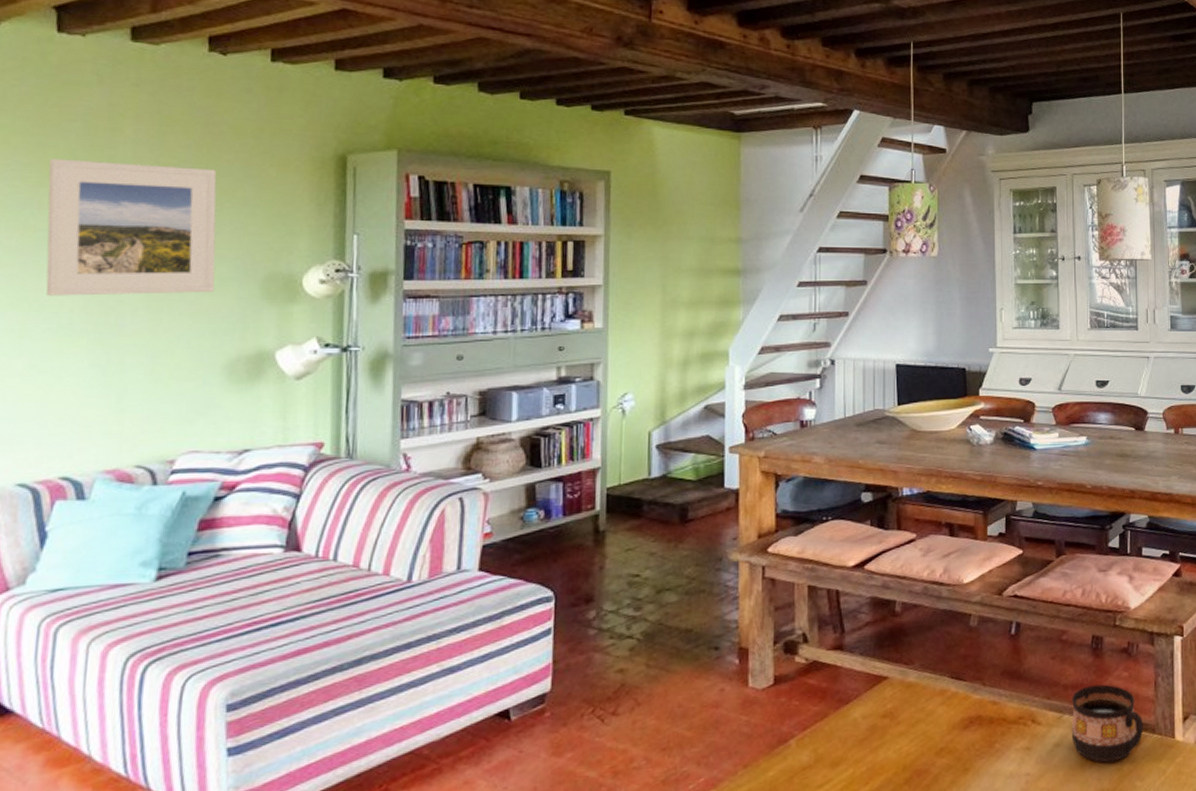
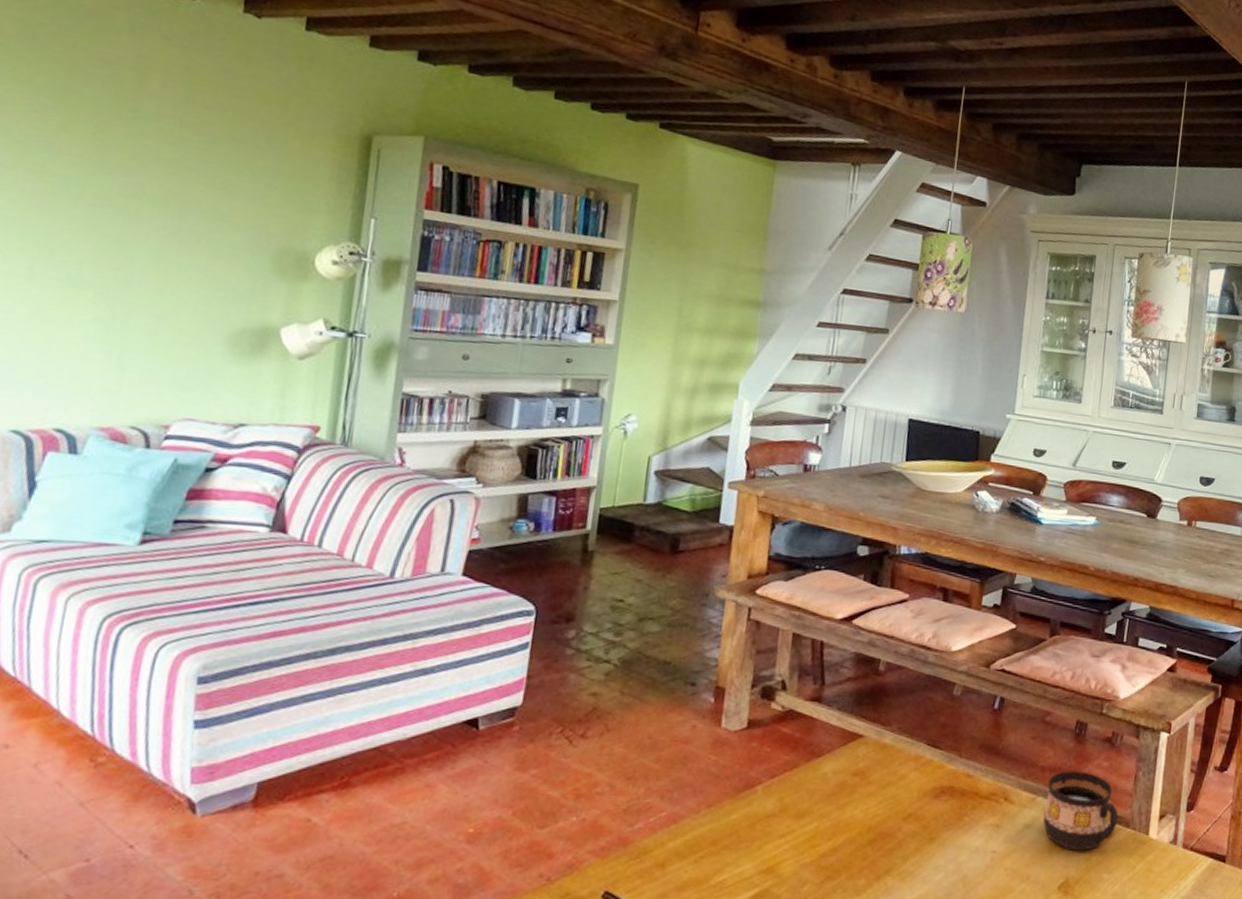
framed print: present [45,158,217,296] -> none [57,104,240,260]

